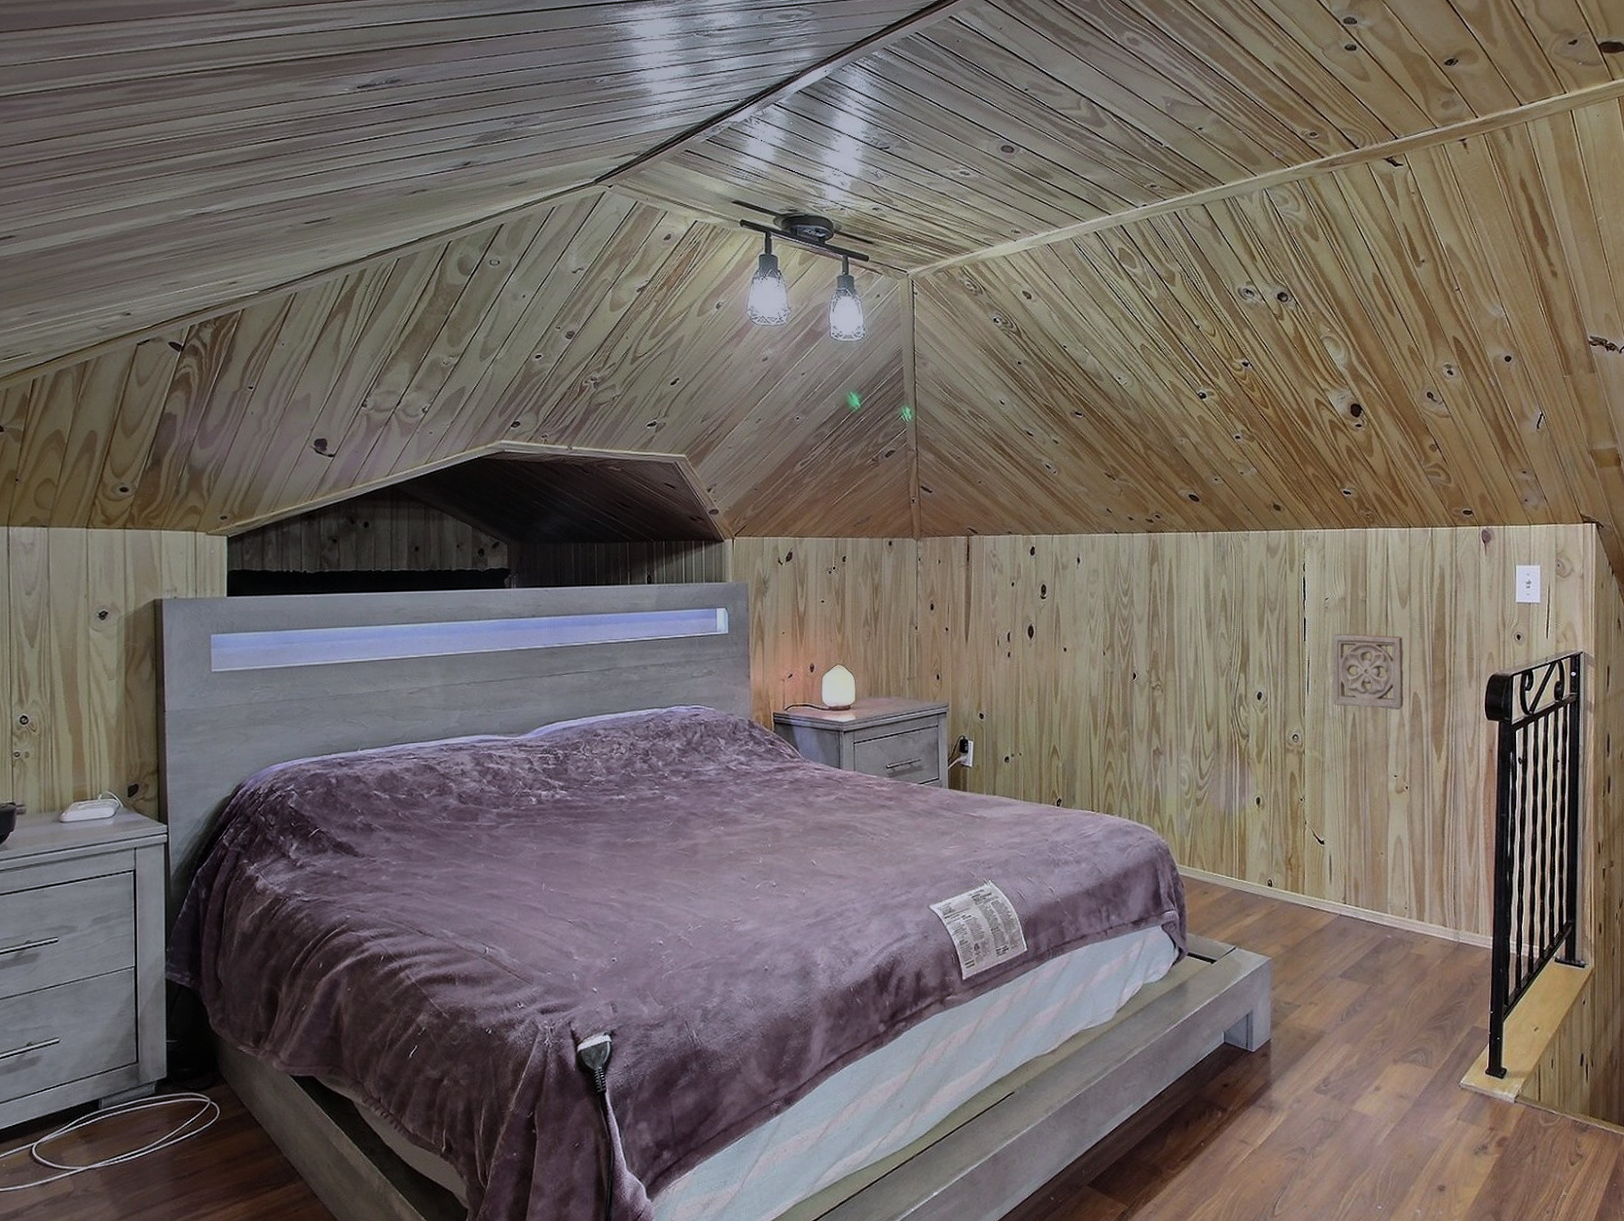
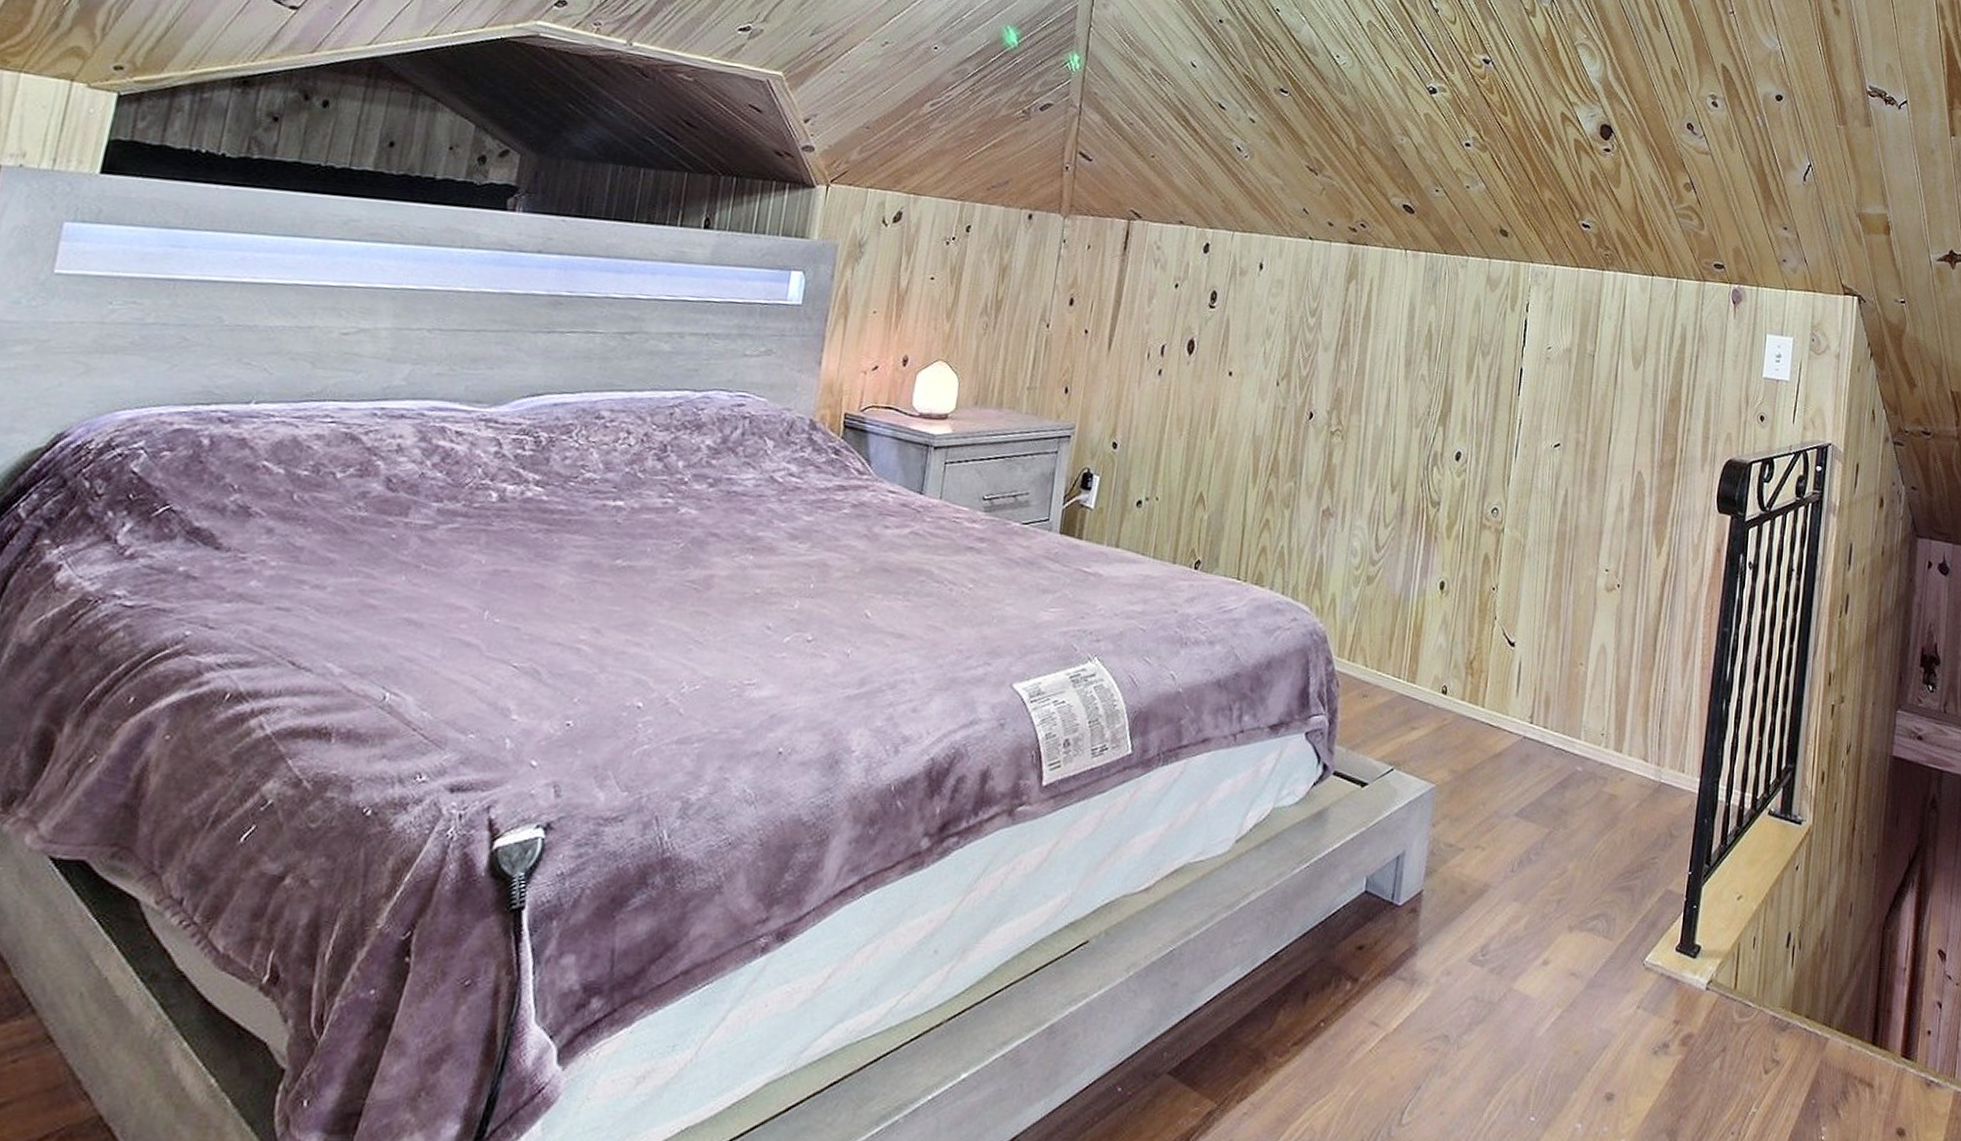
wall ornament: present [1332,633,1404,710] -> none [1543,390,1632,490]

